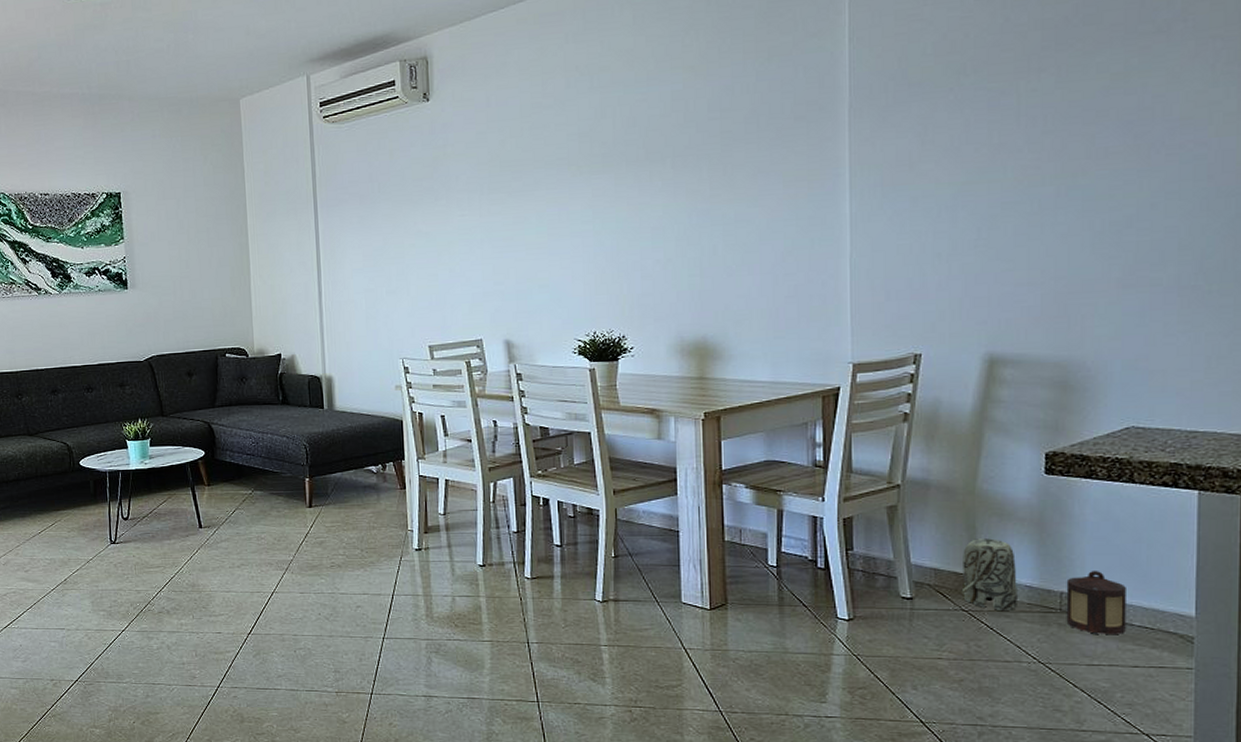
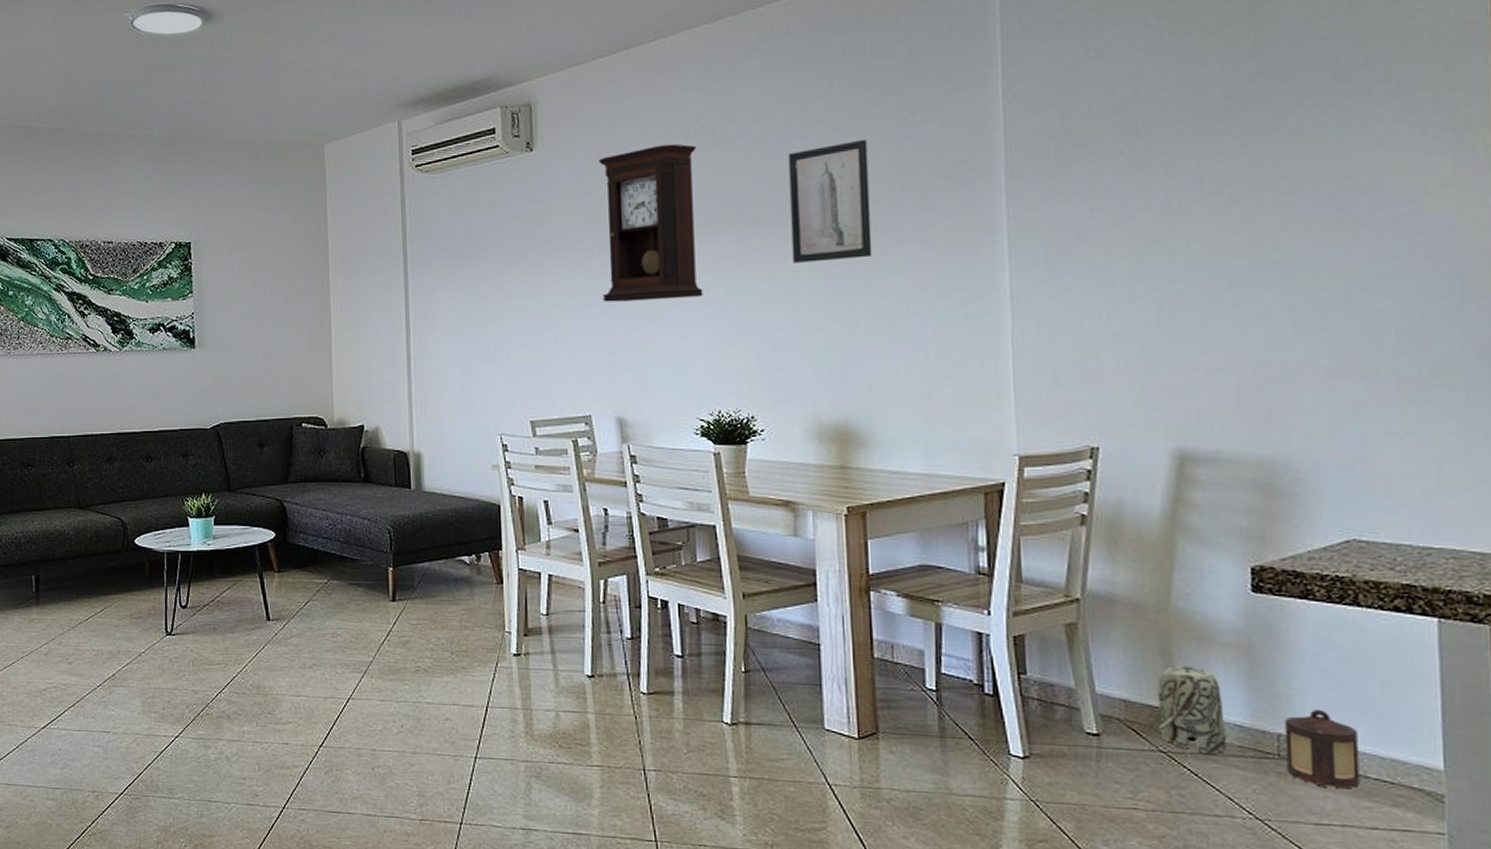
pendulum clock: none [489,91,581,238] -> present [599,144,703,302]
wall art: none [657,83,731,198] -> present [788,139,872,263]

